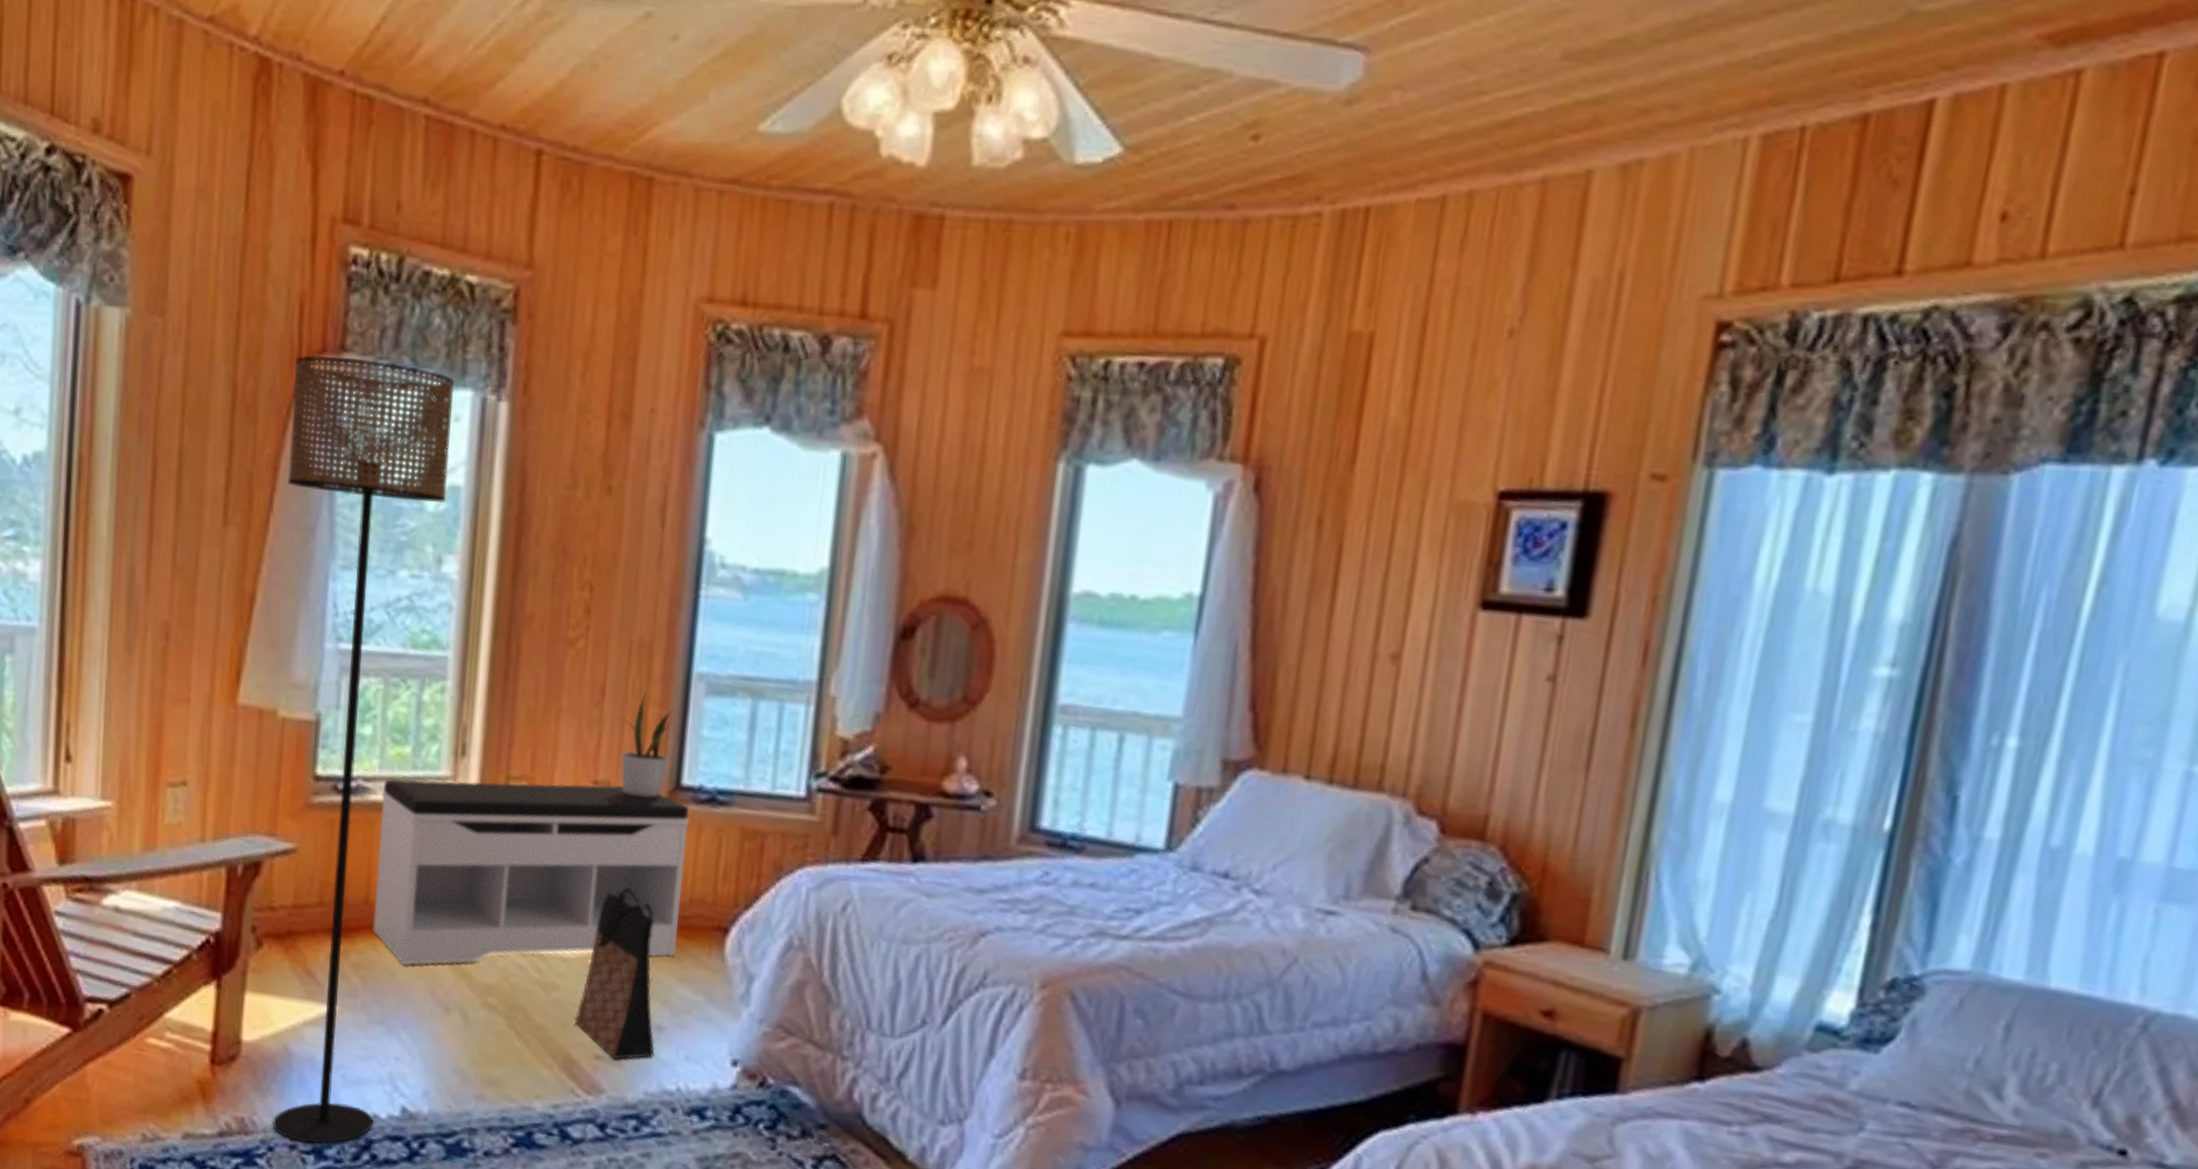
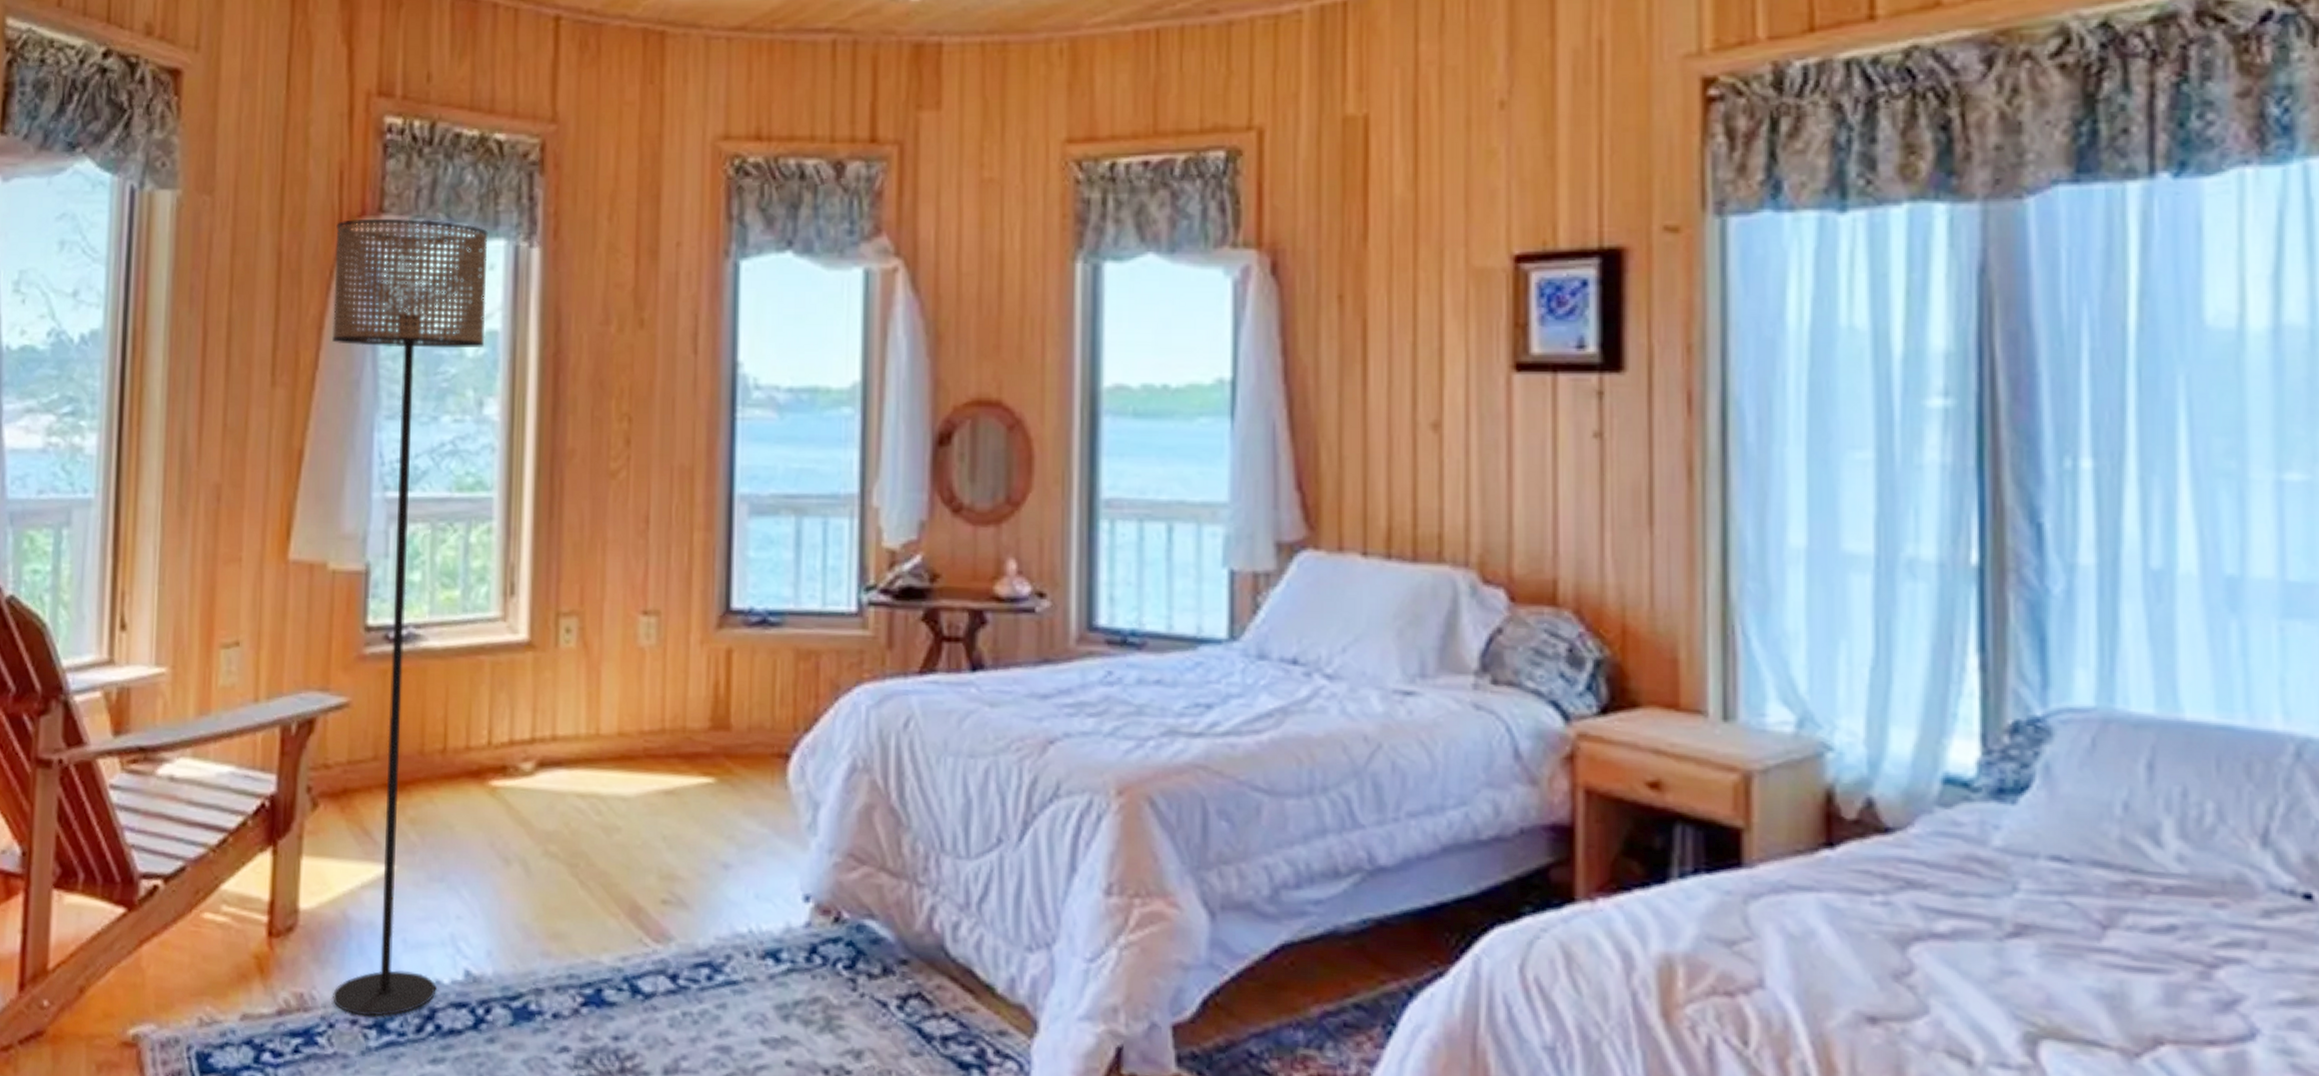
bench: present [373,779,690,966] -> none [429,614,743,818]
bag: present [575,887,655,1060] -> none [639,719,723,904]
potted plant: present [620,690,672,799] -> none [669,515,717,625]

